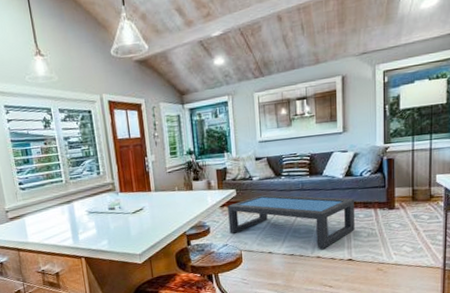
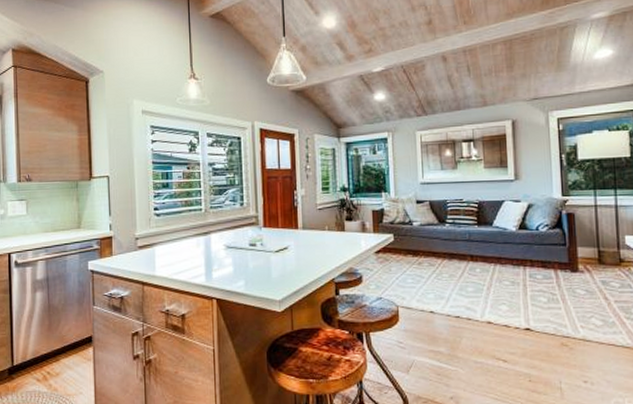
coffee table: present [228,194,355,249] -> none [384,242,532,313]

